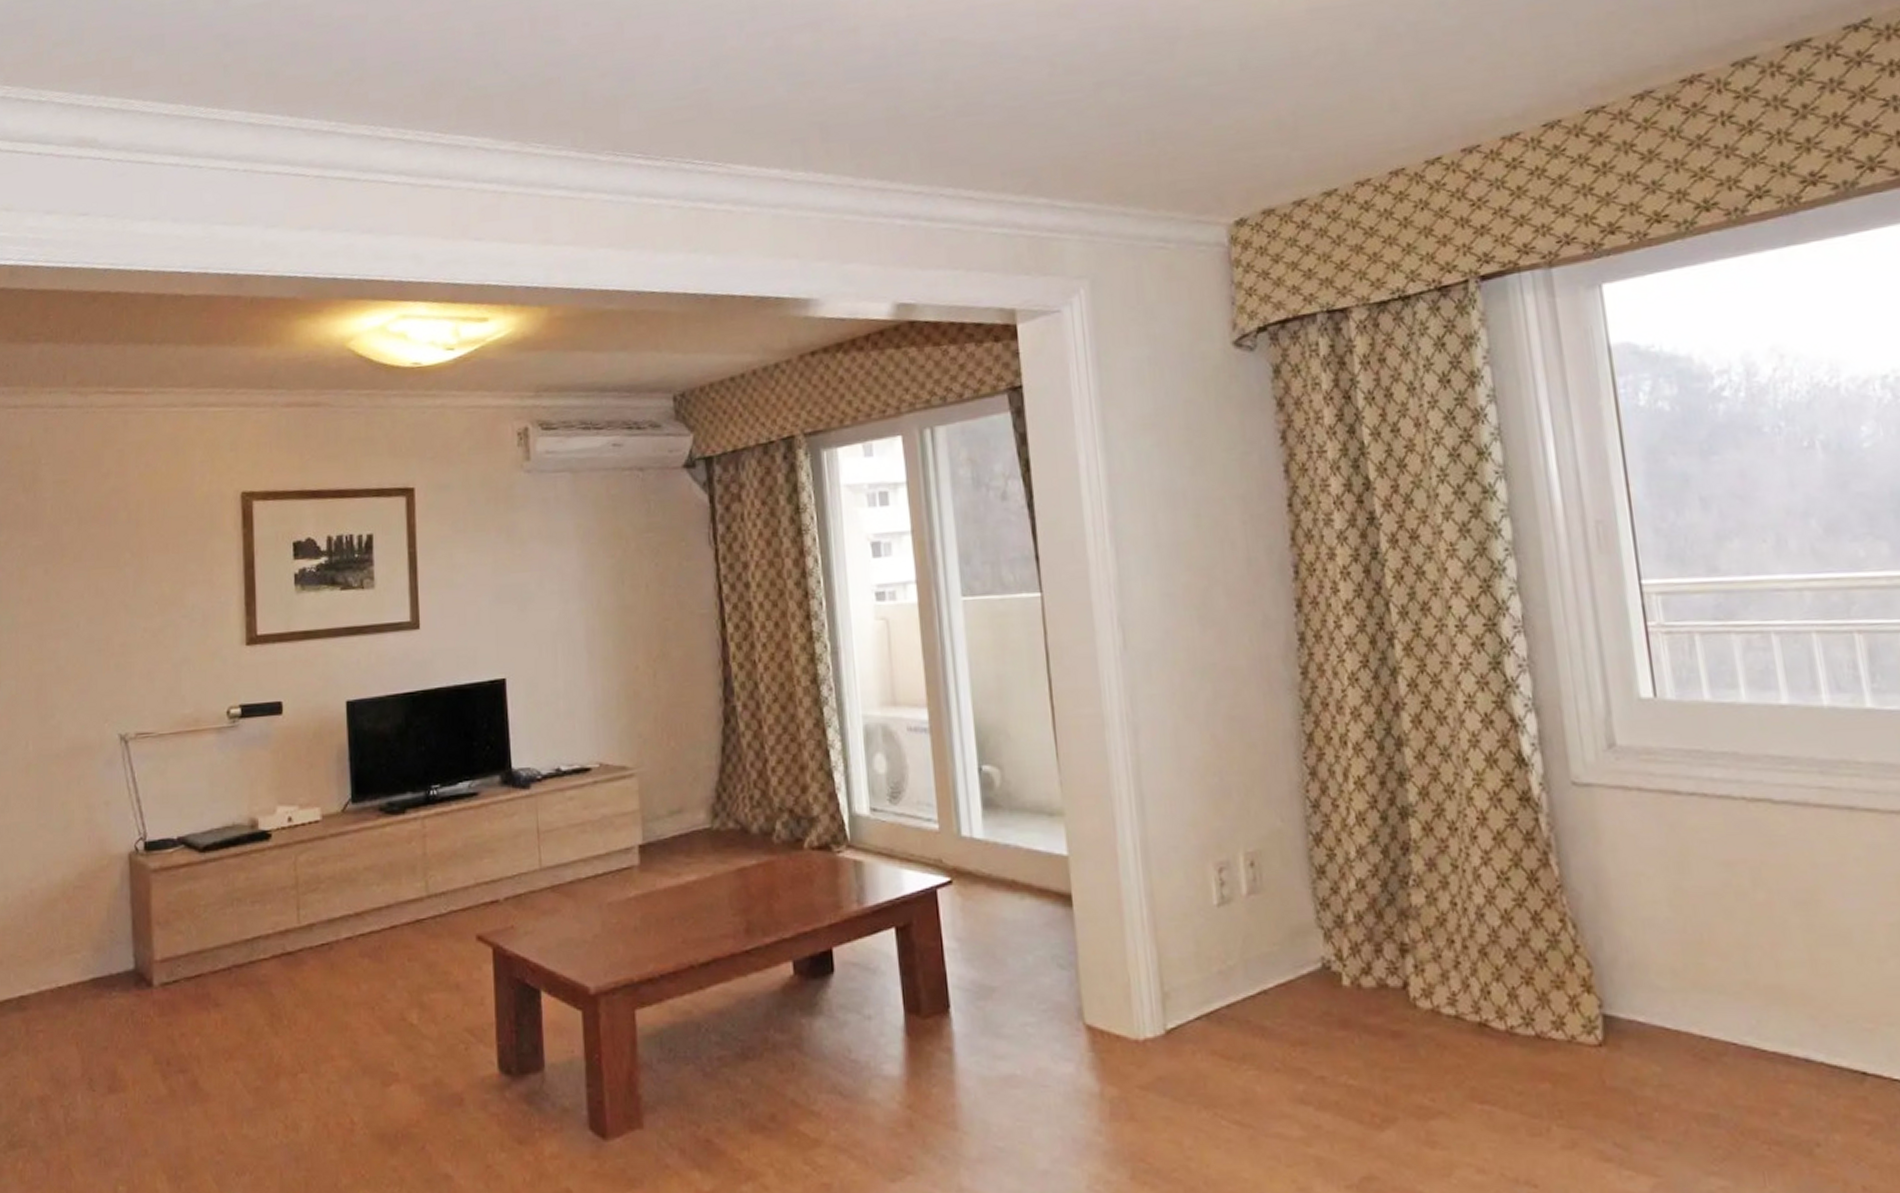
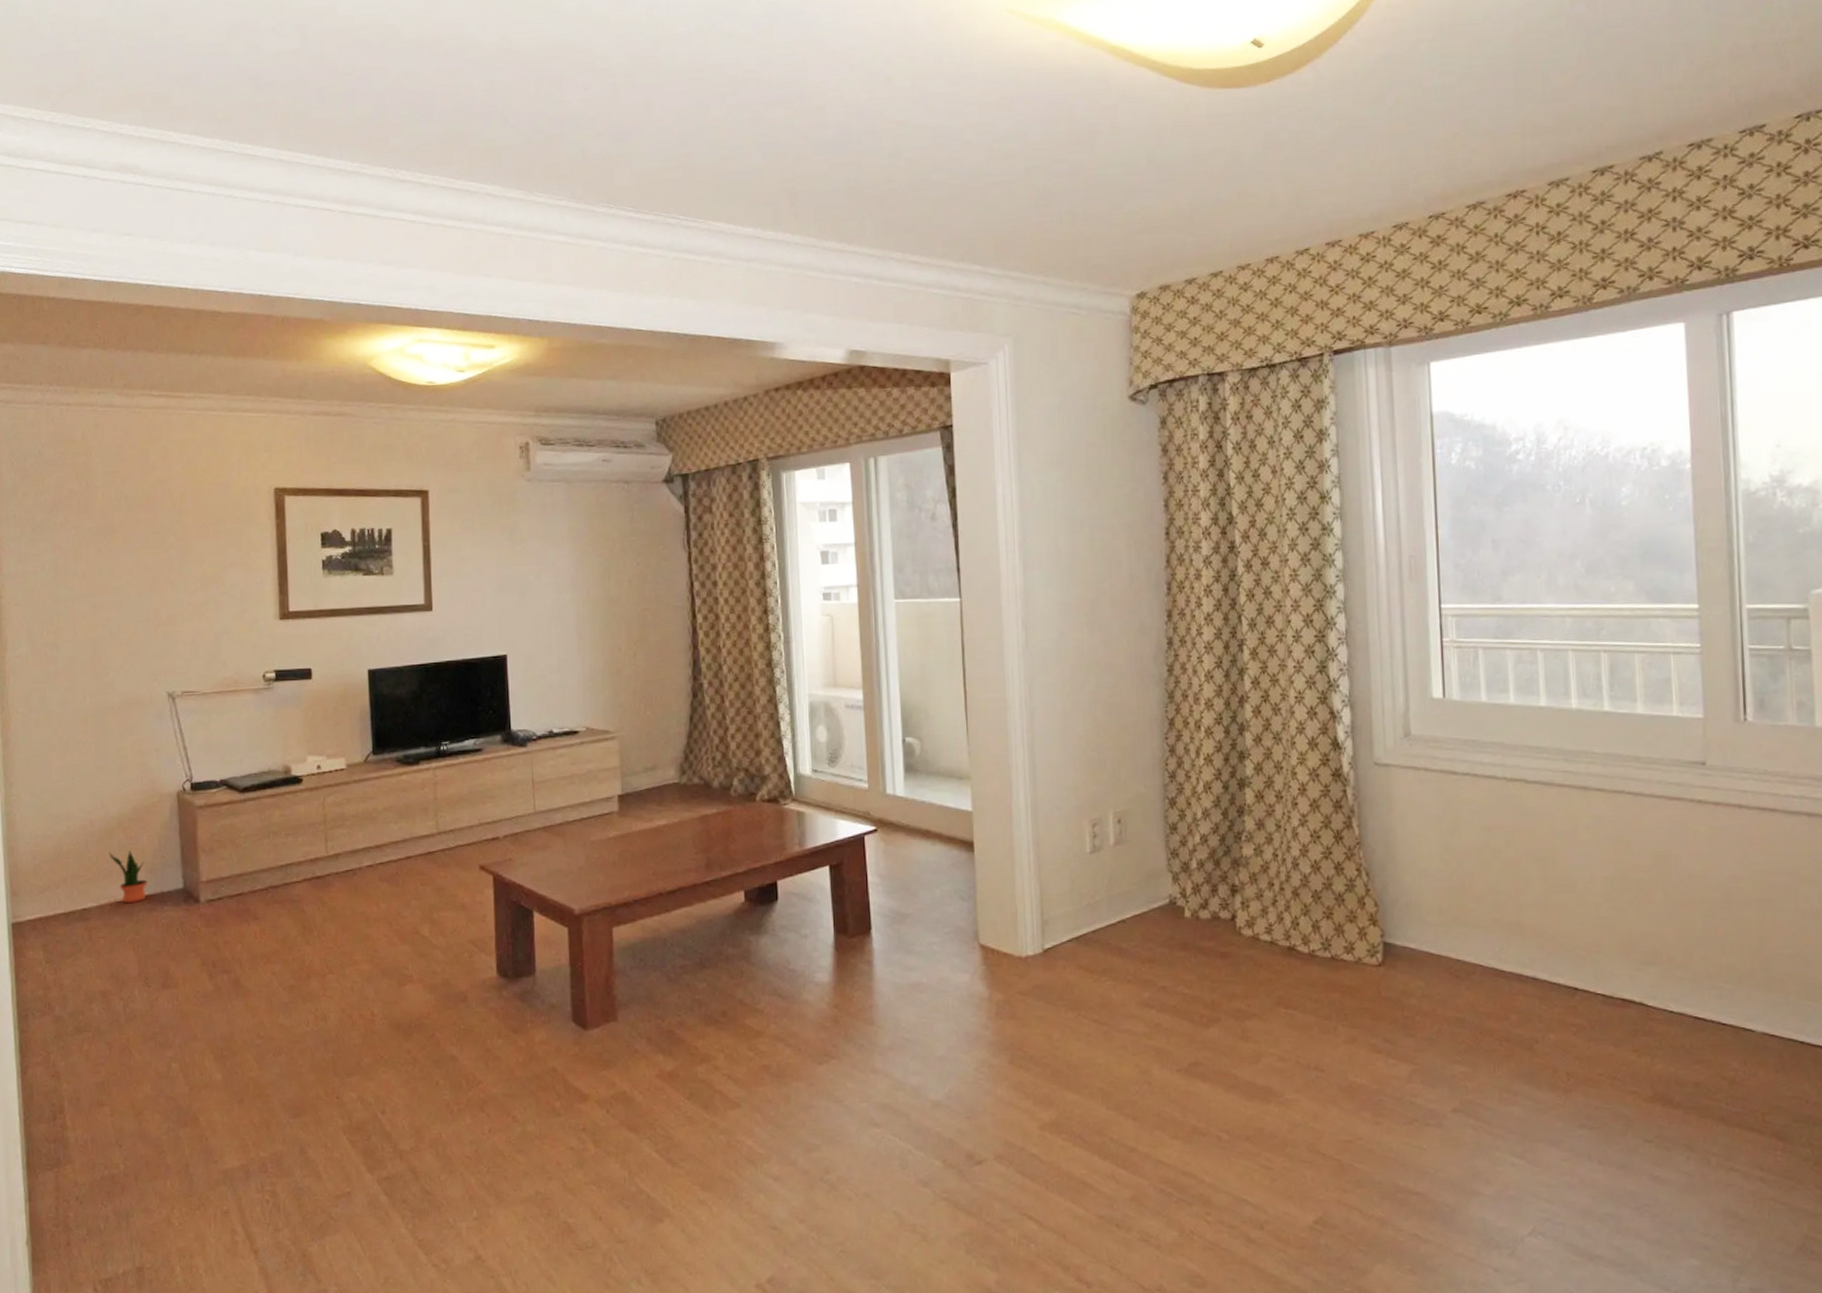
potted plant: none [51,924,95,989] -> present [109,850,148,904]

